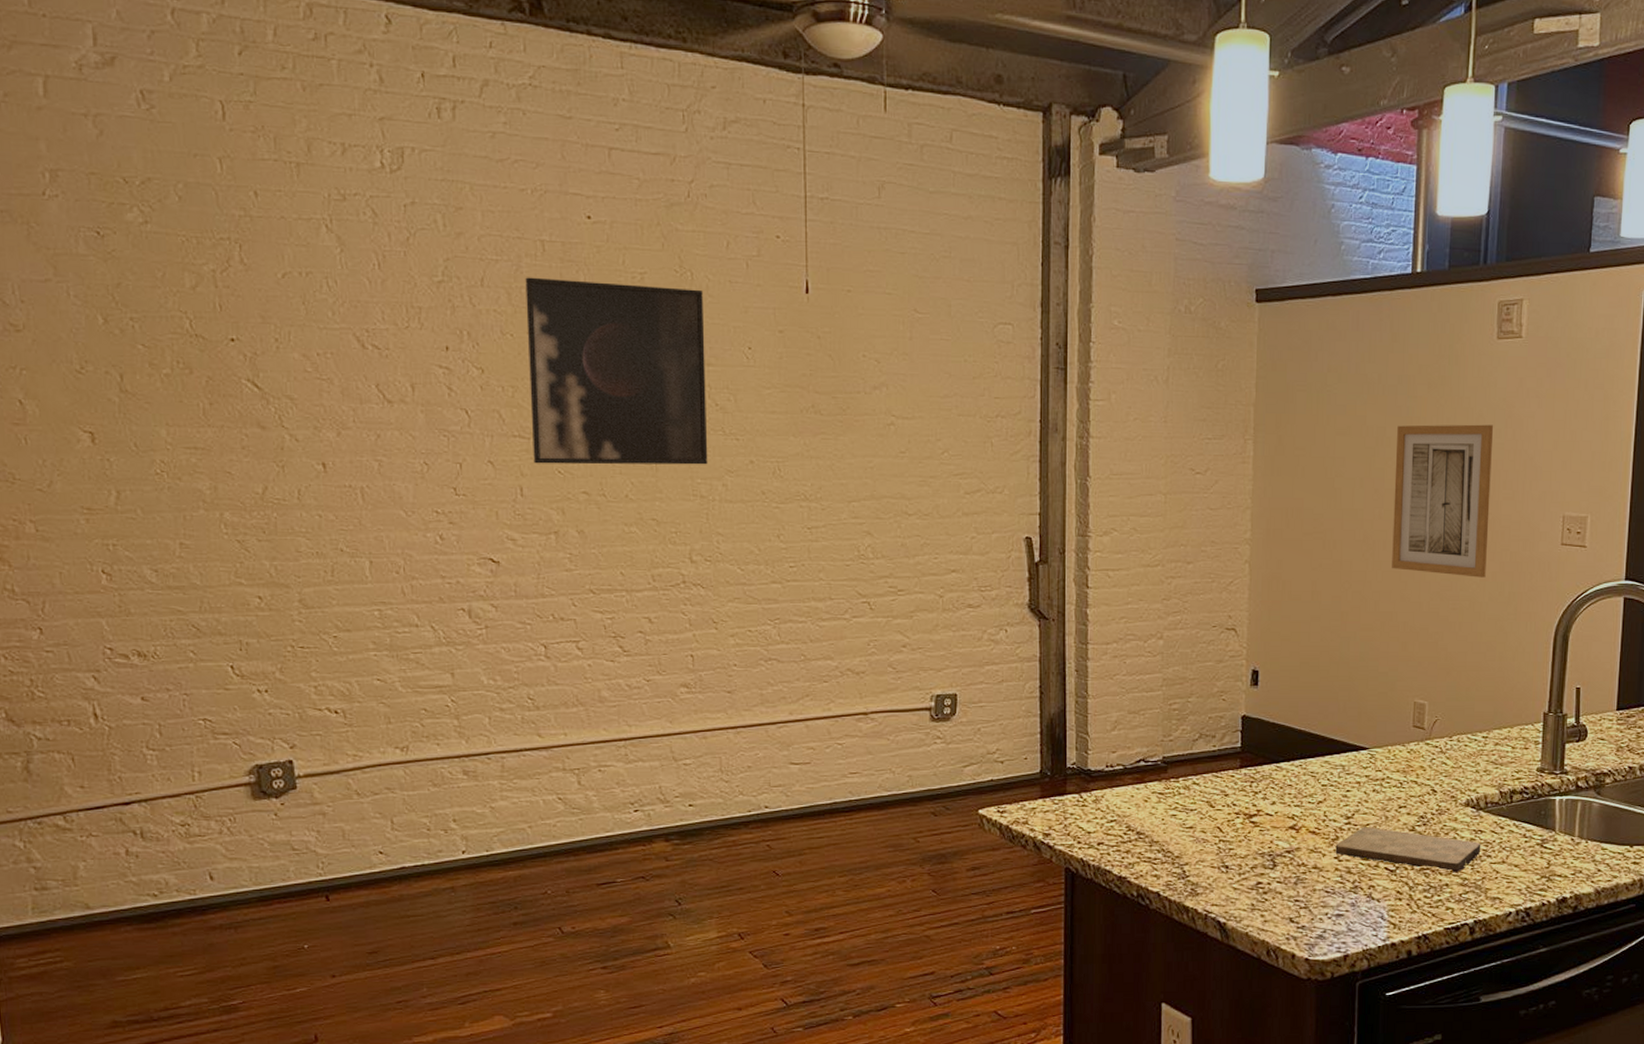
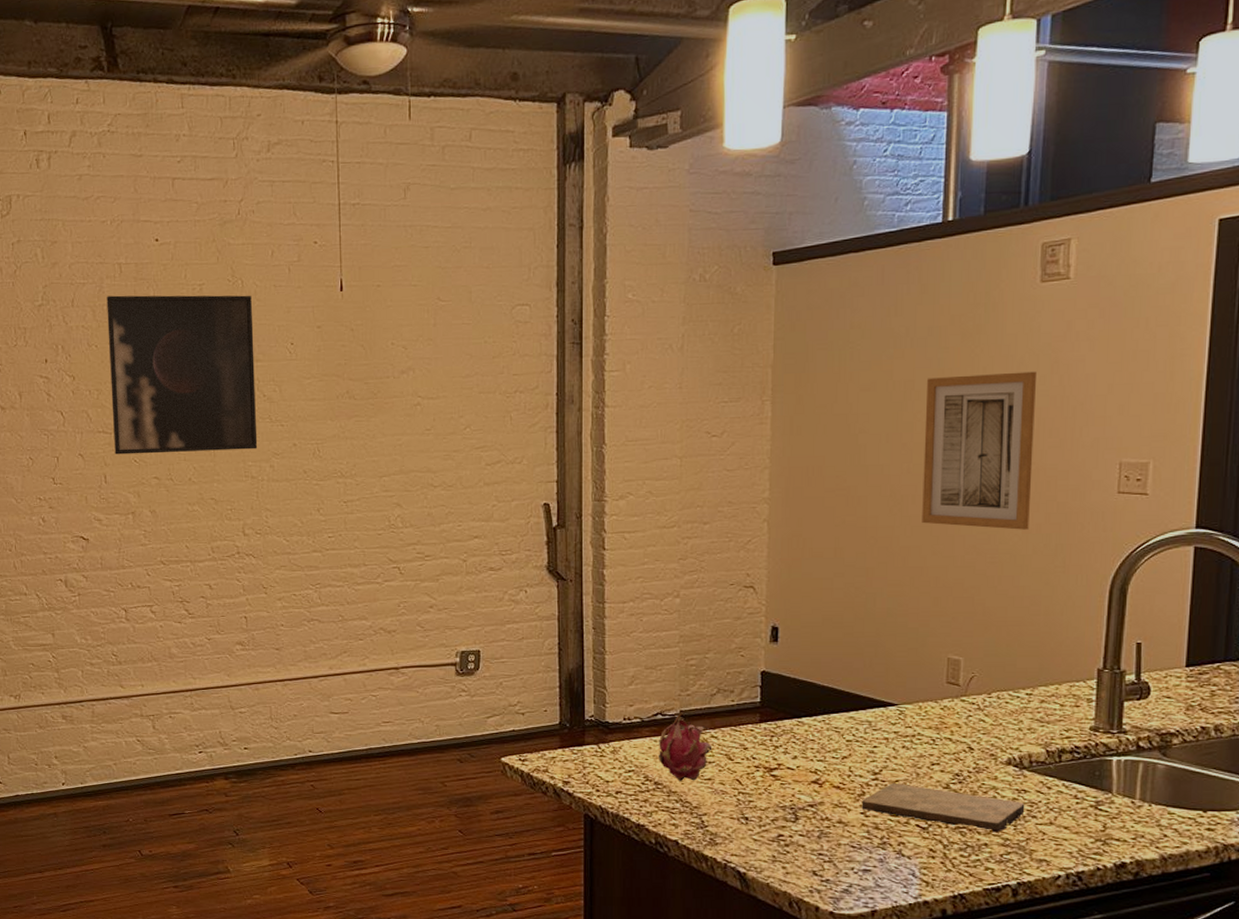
fruit: none [1141,757,1194,831] -> present [659,711,712,782]

